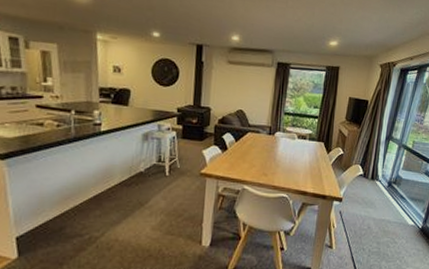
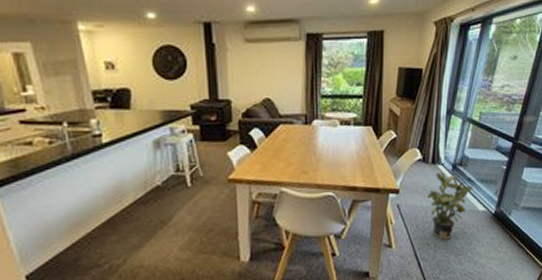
potted plant: none [365,185,405,247] -> present [427,170,474,240]

